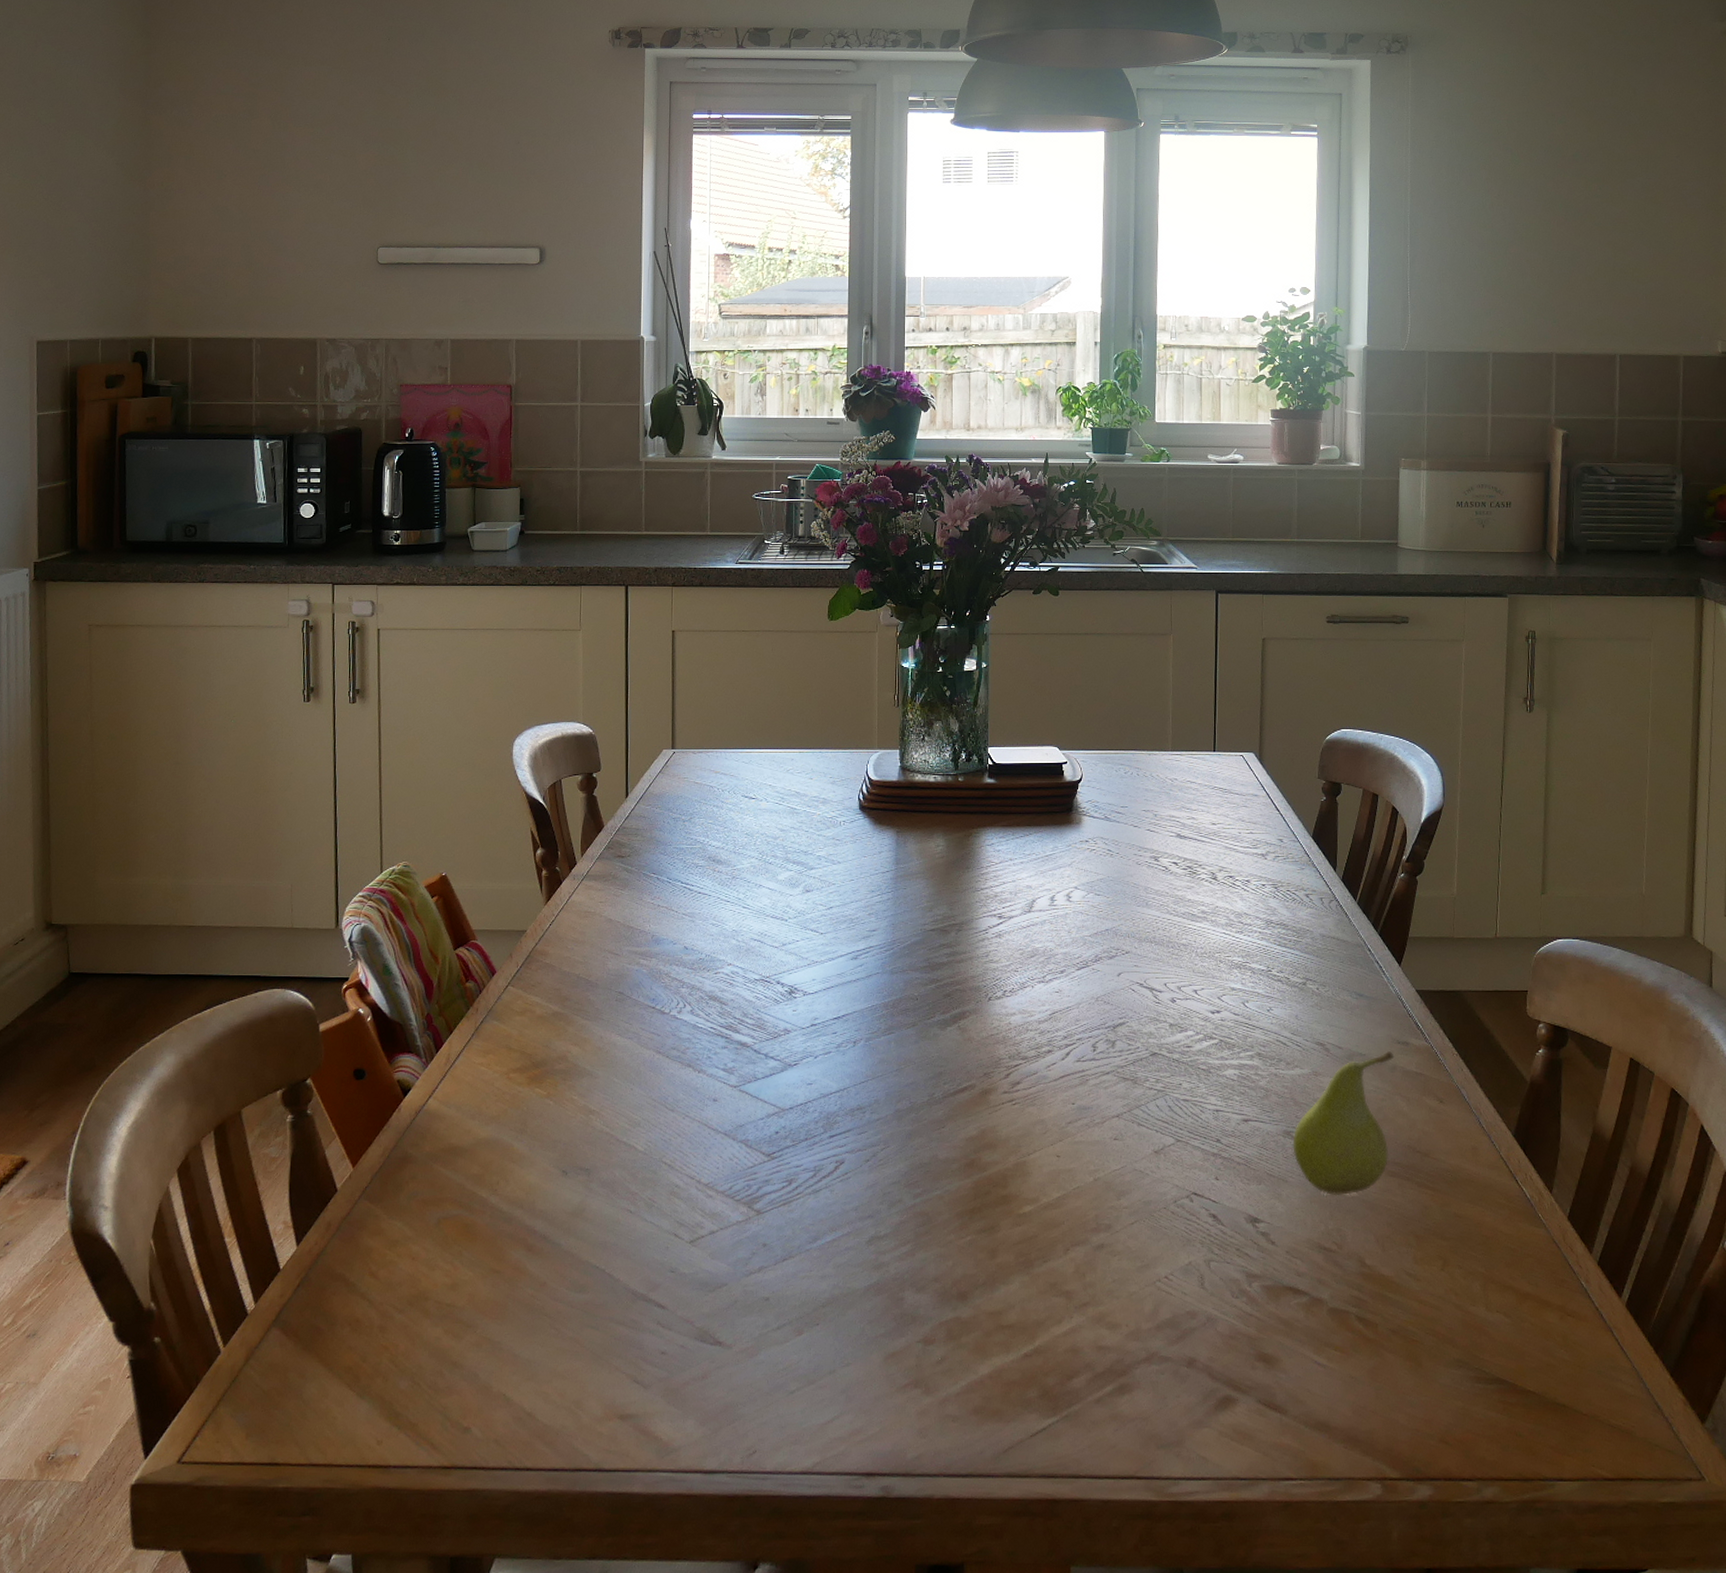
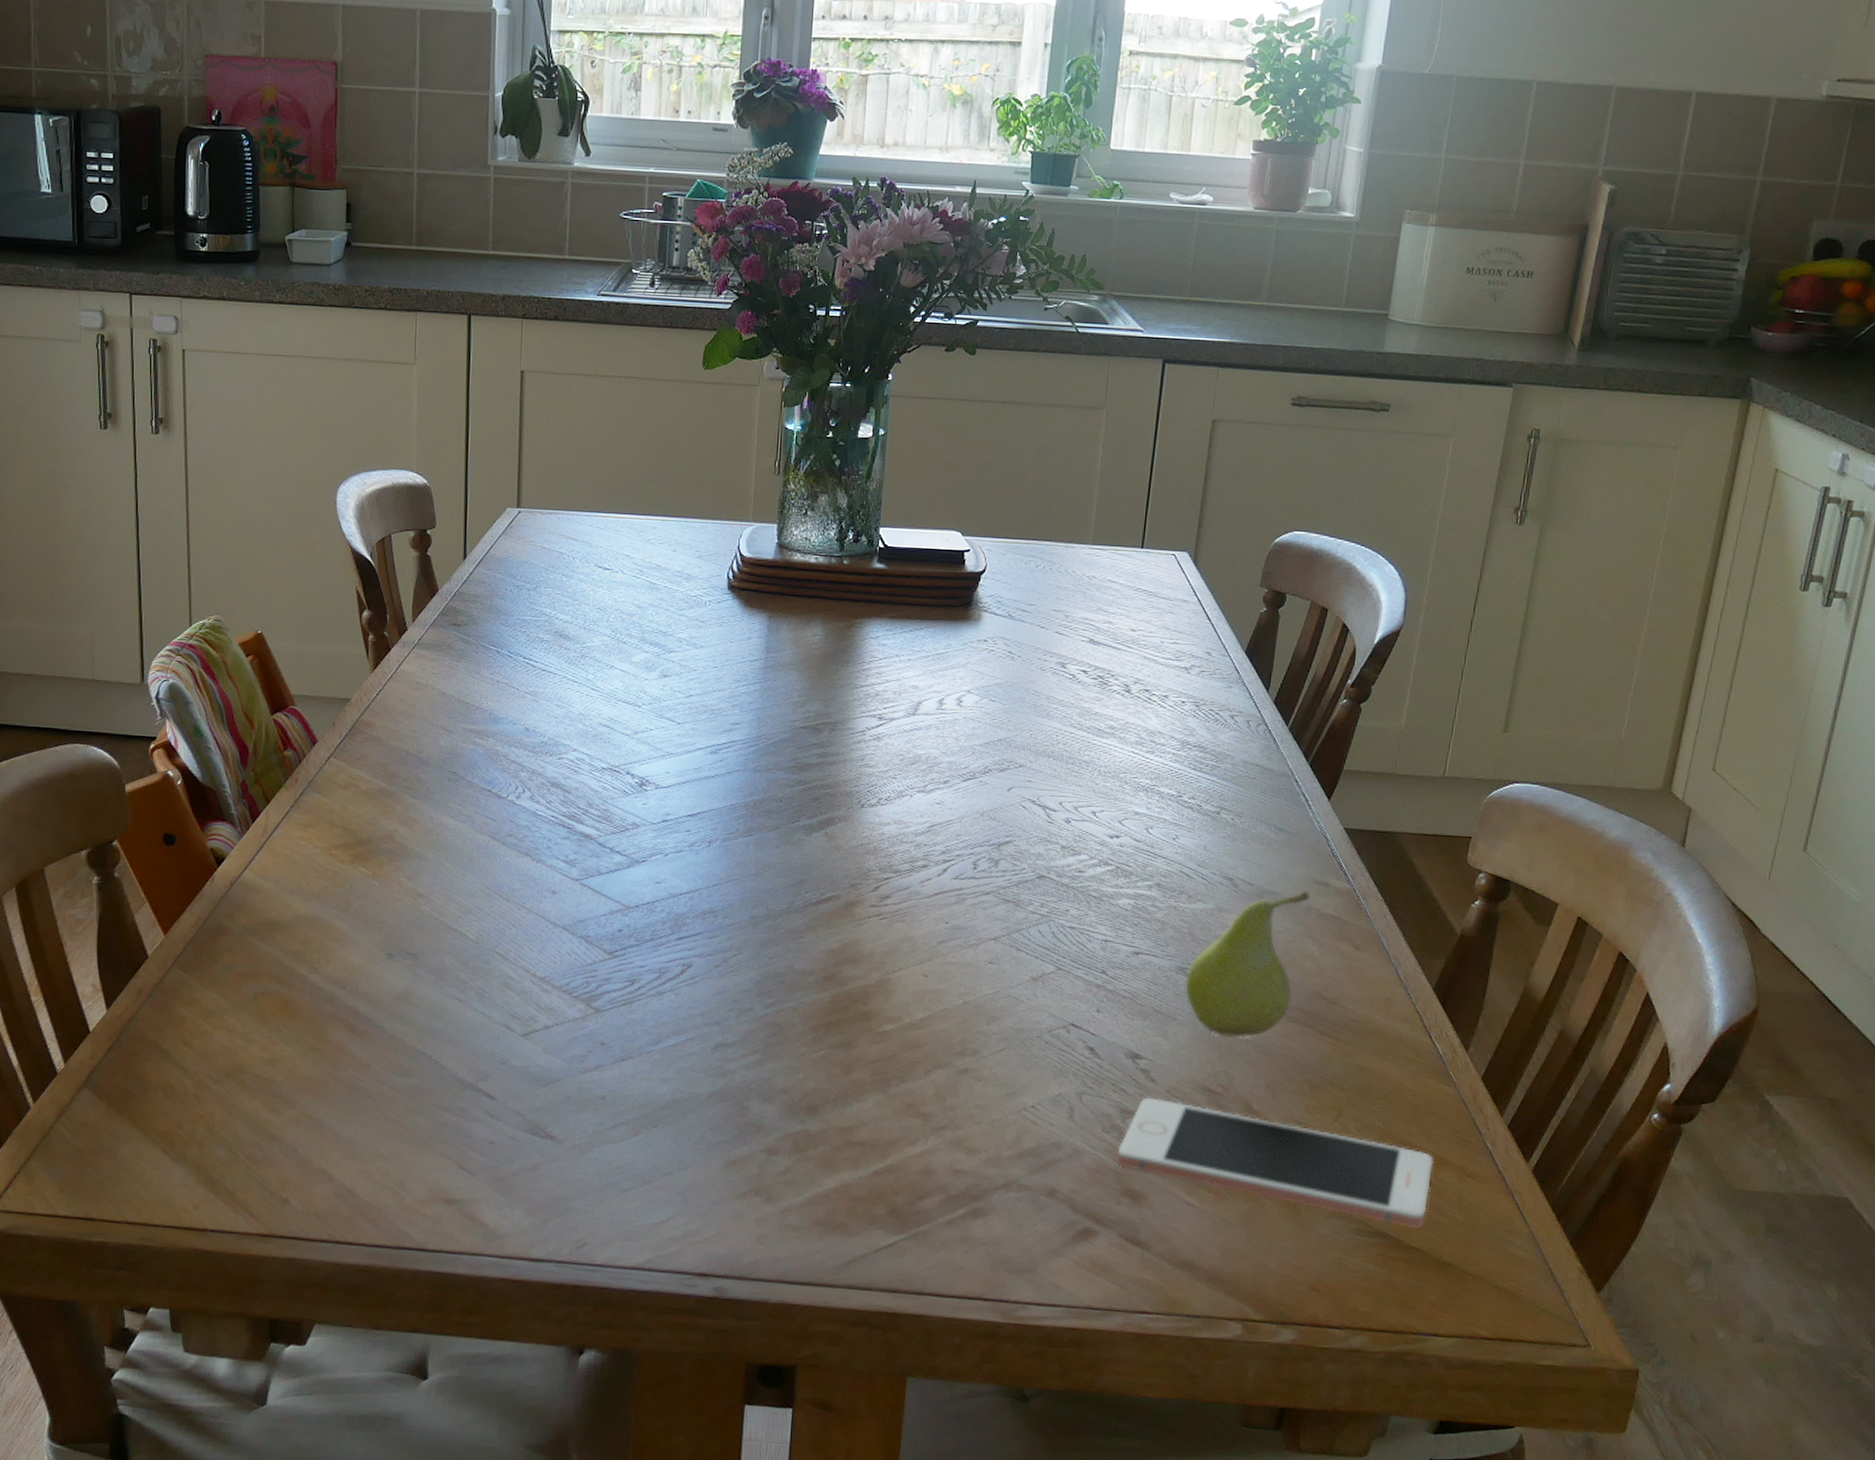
cell phone: none [1247,1260,1537,1371] -> present [1116,1097,1435,1228]

